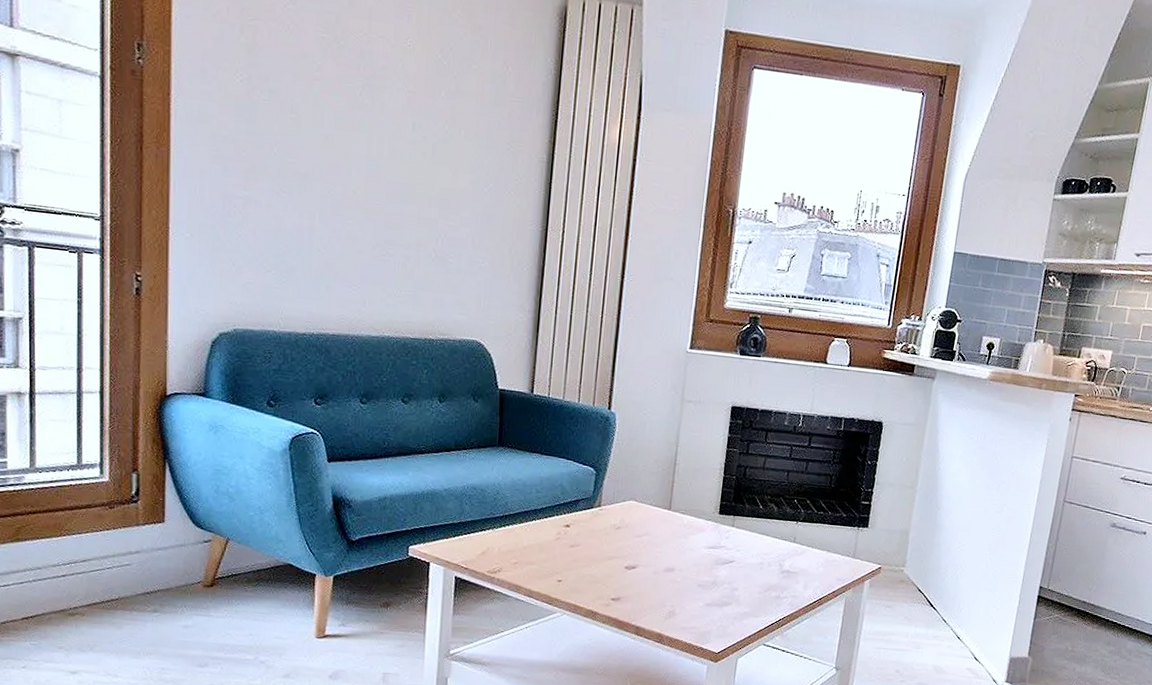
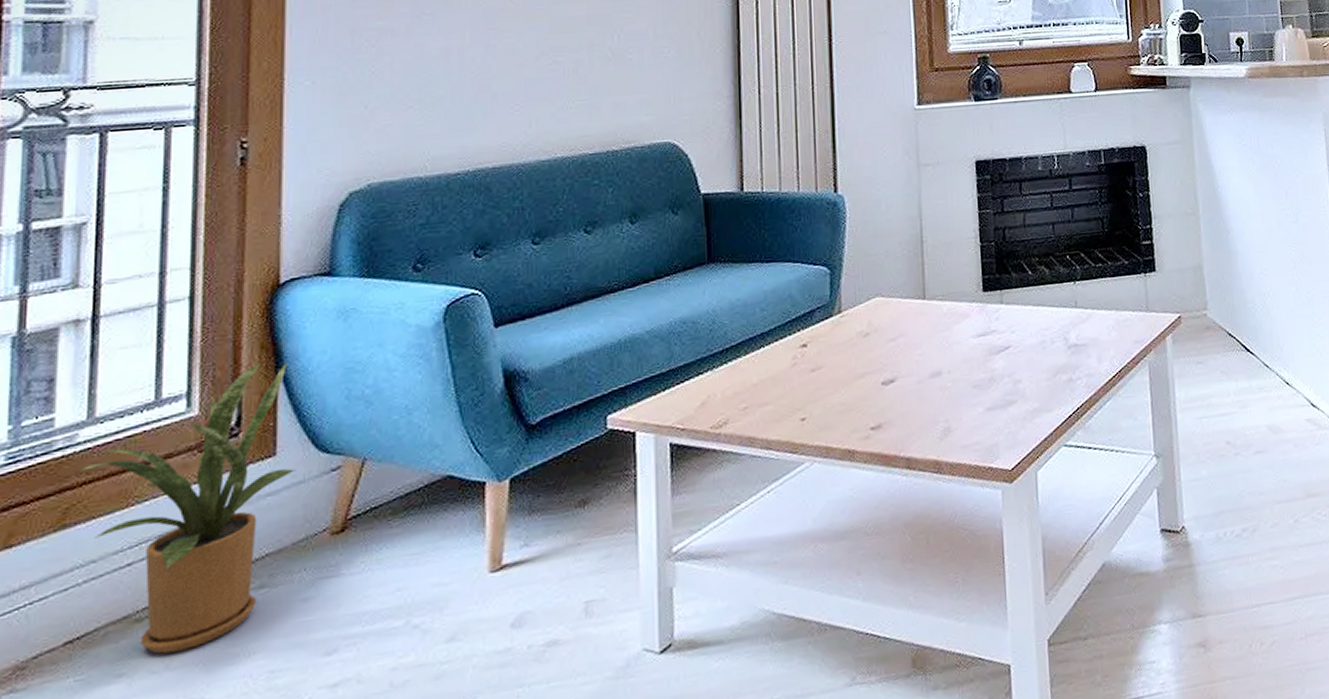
house plant: none [27,452,179,641] -> present [81,361,296,654]

